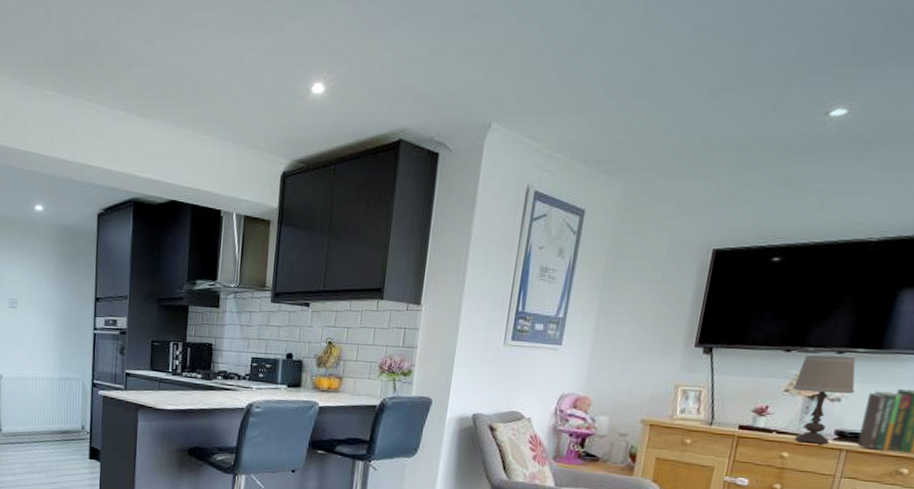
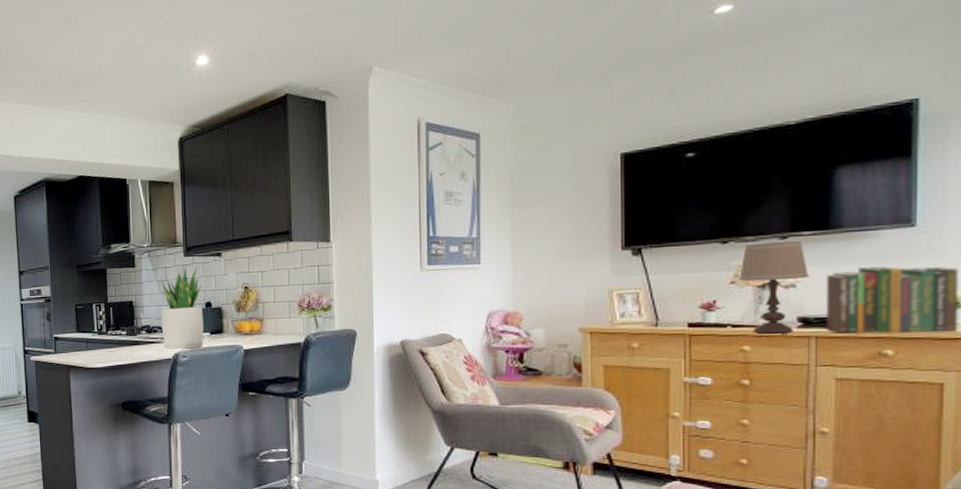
planter: none [238,313,286,400] -> present [161,267,204,349]

